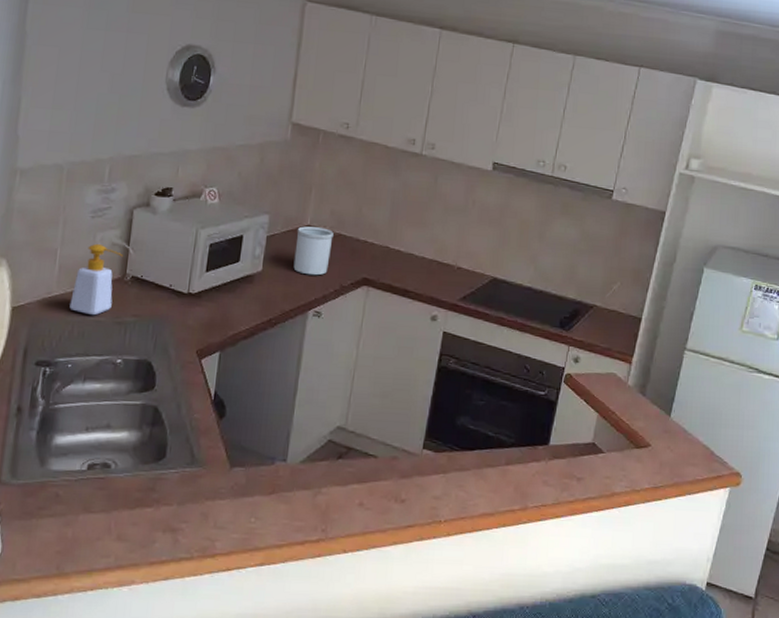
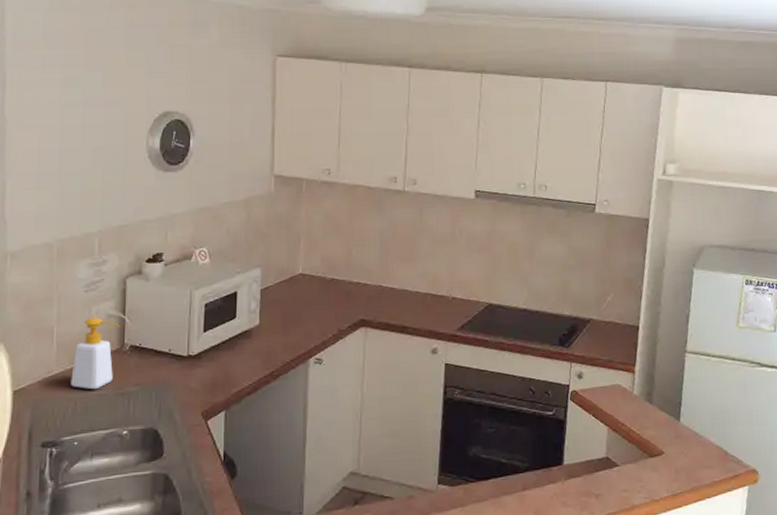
utensil holder: present [293,226,334,276] -> none [290,274,326,323]

